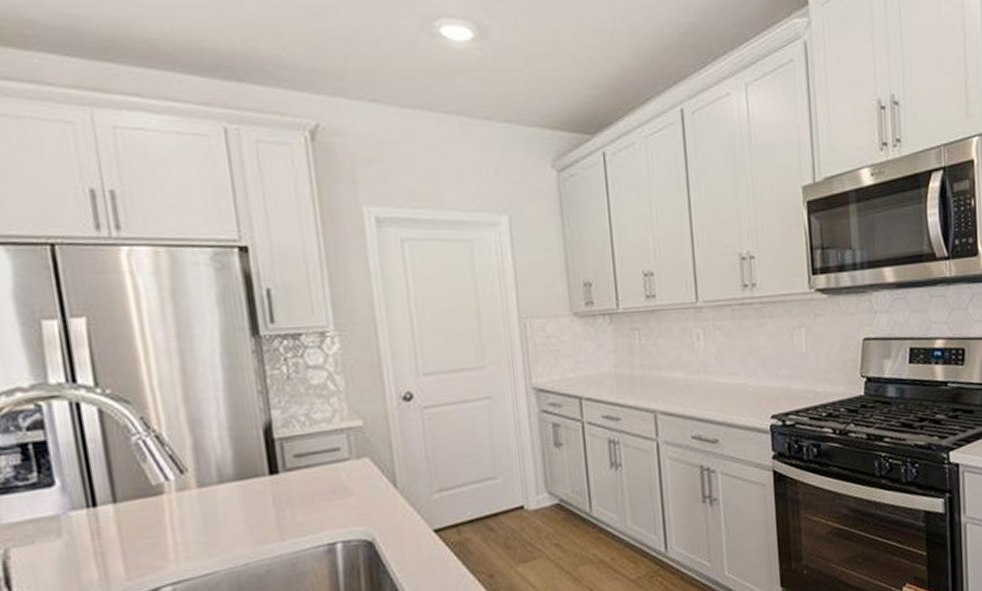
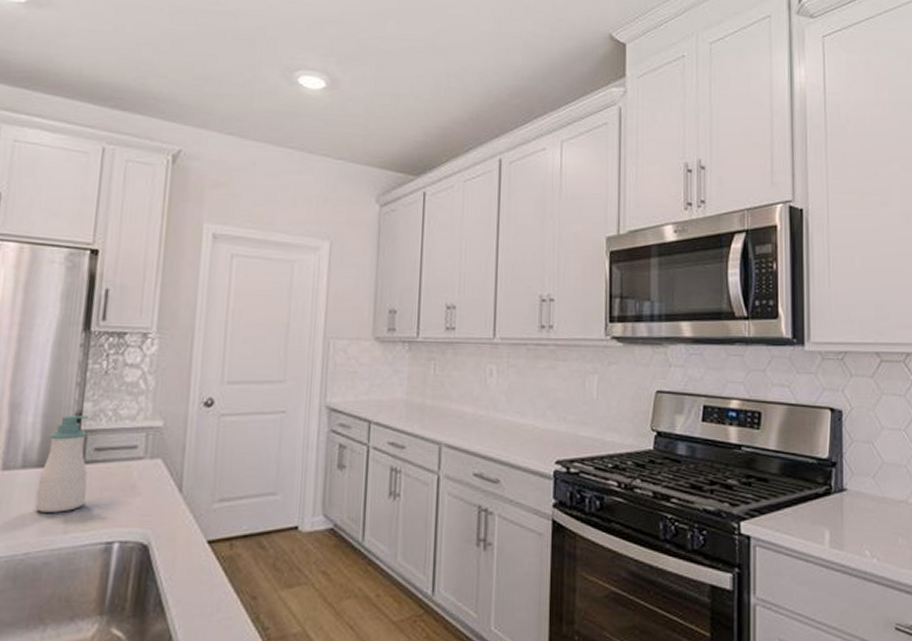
soap bottle: none [241,423,296,524] -> present [35,415,89,512]

